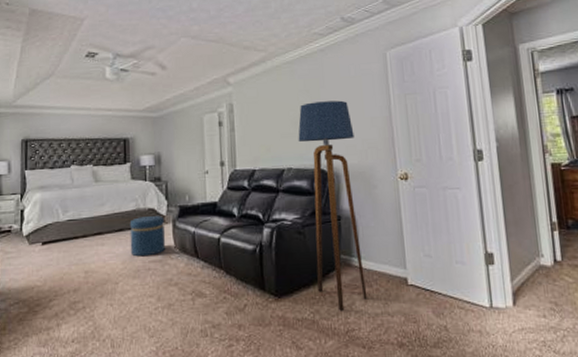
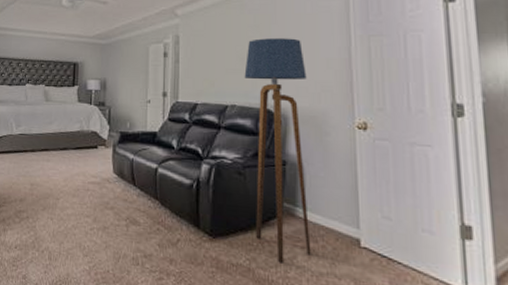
ottoman: present [129,216,165,257] -> none [72,138,105,177]

